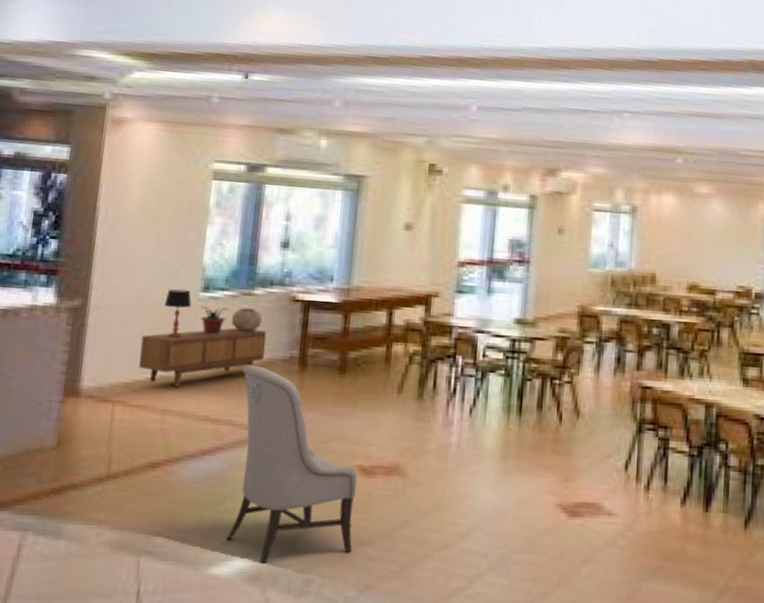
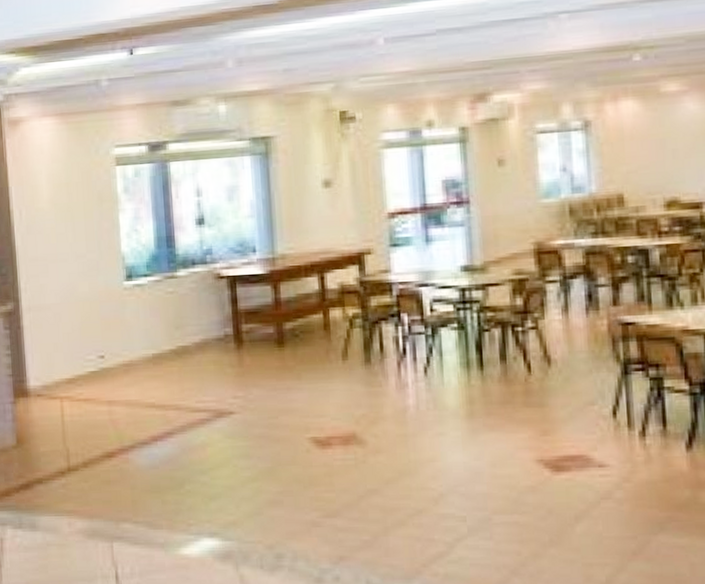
sideboard: present [139,327,266,387] -> none [75,311,199,378]
table lamp: present [164,289,192,339] -> none [91,280,117,331]
potted plant: present [201,305,230,335] -> none [127,293,156,323]
chair: present [226,365,357,565] -> none [178,348,319,543]
ceramic pot: present [231,308,263,332] -> none [159,291,190,316]

